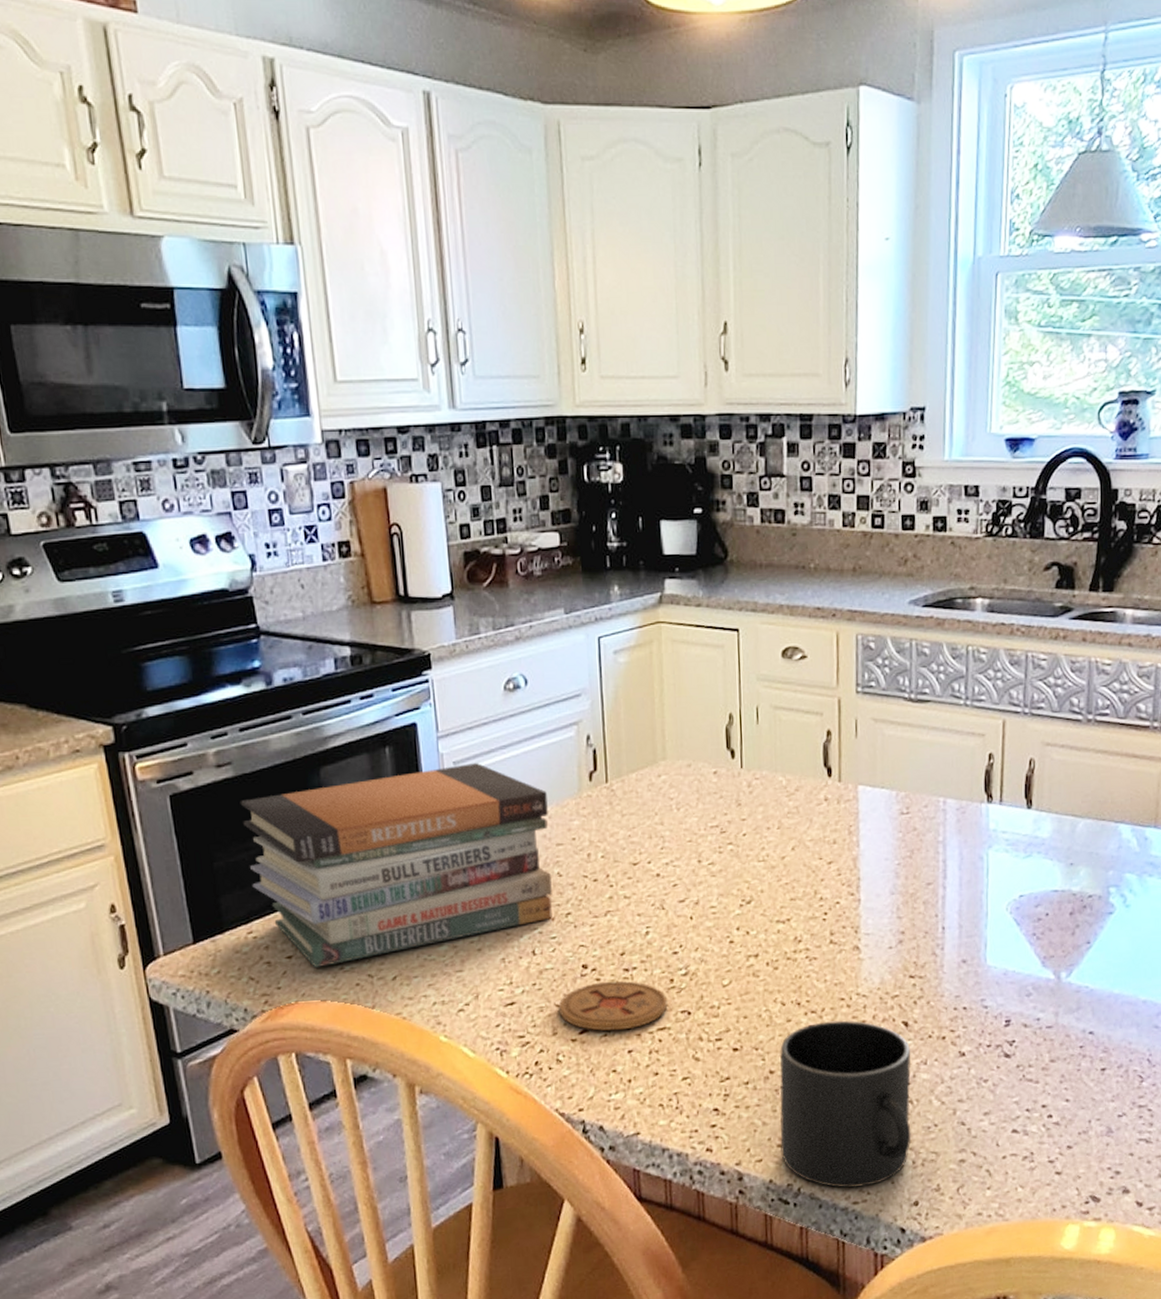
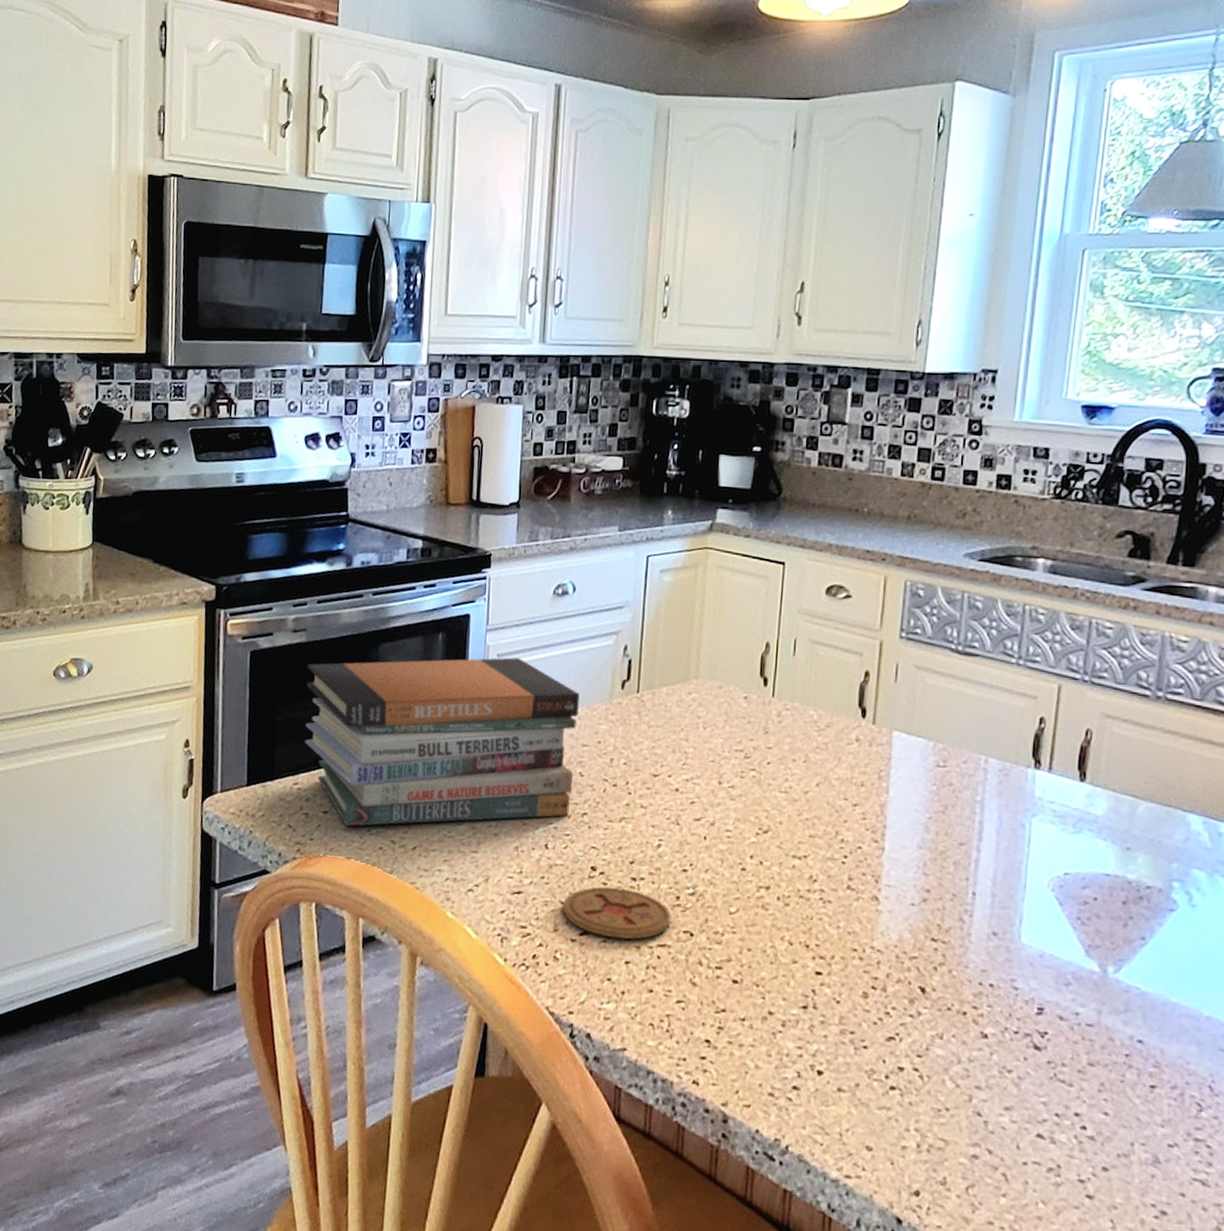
mug: present [779,1020,911,1188] -> none [771,970,926,1161]

